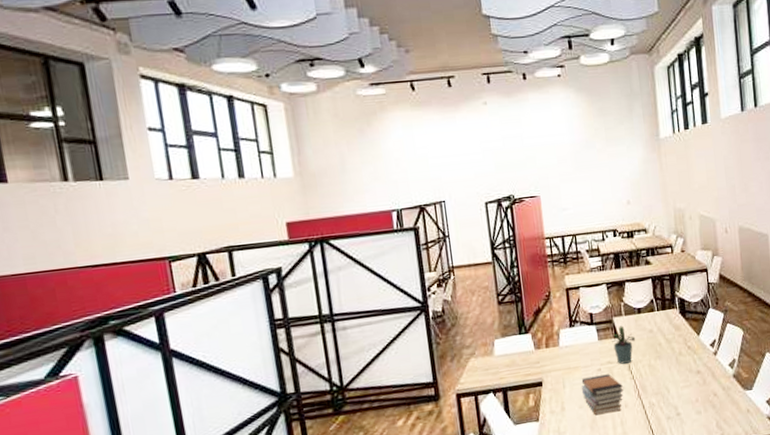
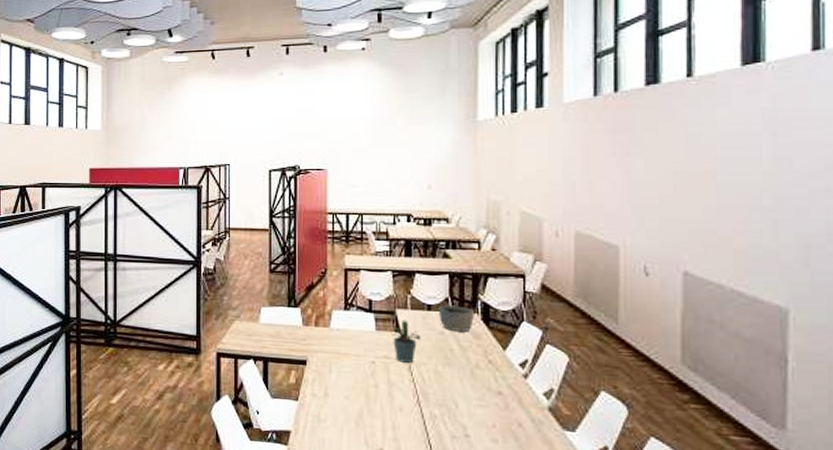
book stack: present [581,374,624,416] -> none [349,367,399,414]
bowl: none [646,305,675,328] -> present [438,305,476,331]

